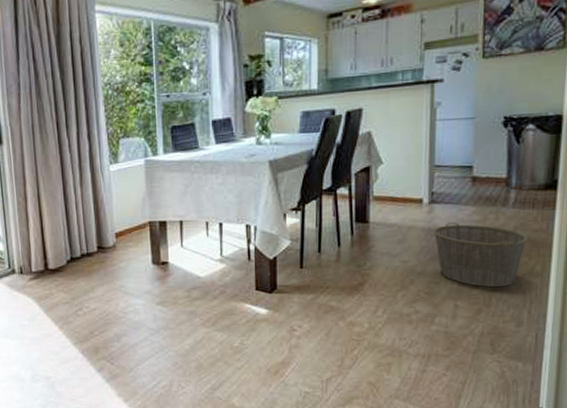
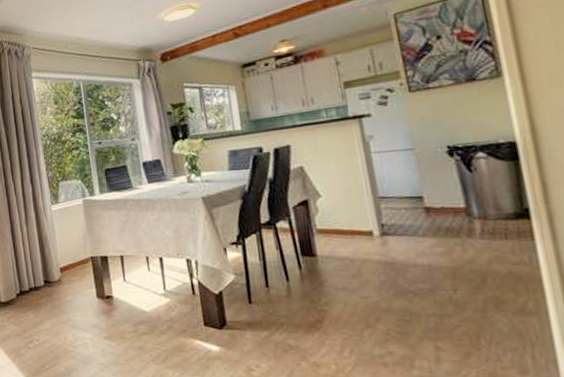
basket: present [433,222,529,288] -> none [391,254,510,327]

